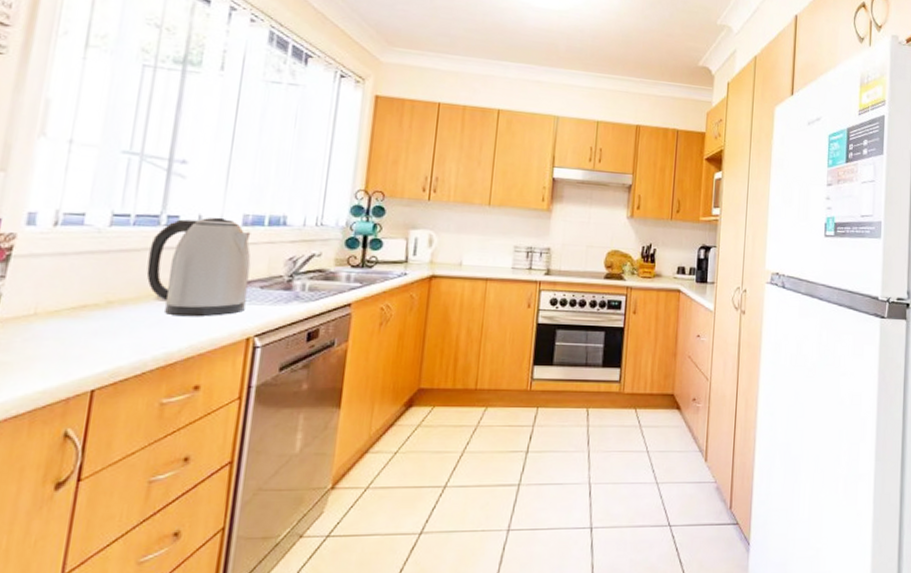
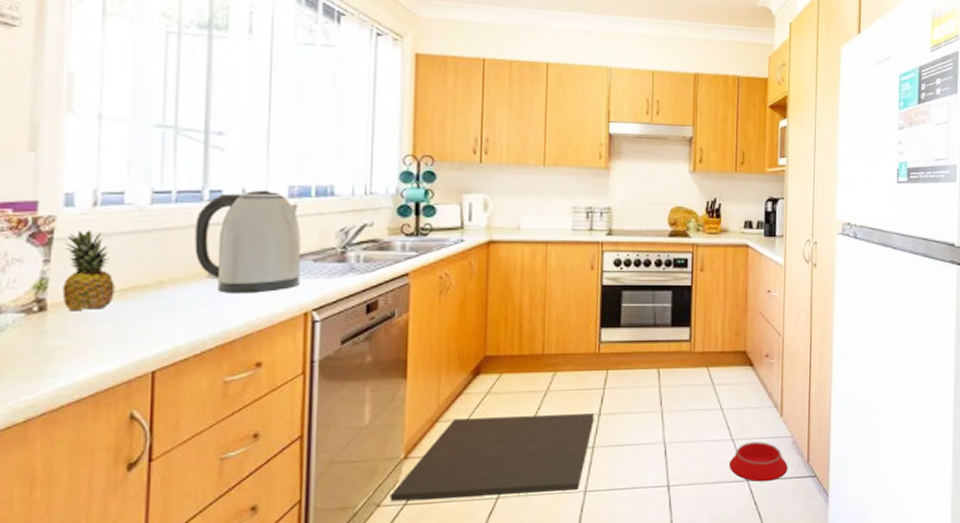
fruit: none [12,248,66,327] -> present [62,229,115,311]
doormat: none [312,451,523,533] -> present [389,413,595,502]
pet bowl: none [653,486,711,527] -> present [730,442,788,481]

